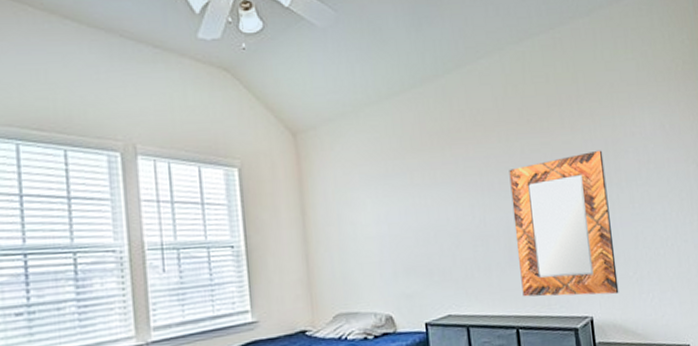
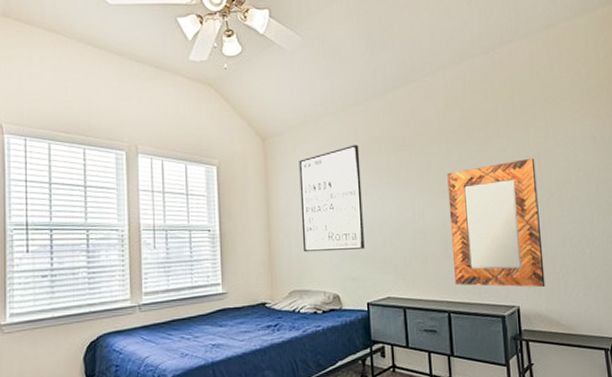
wall art: none [338,138,419,268] -> present [299,144,364,253]

